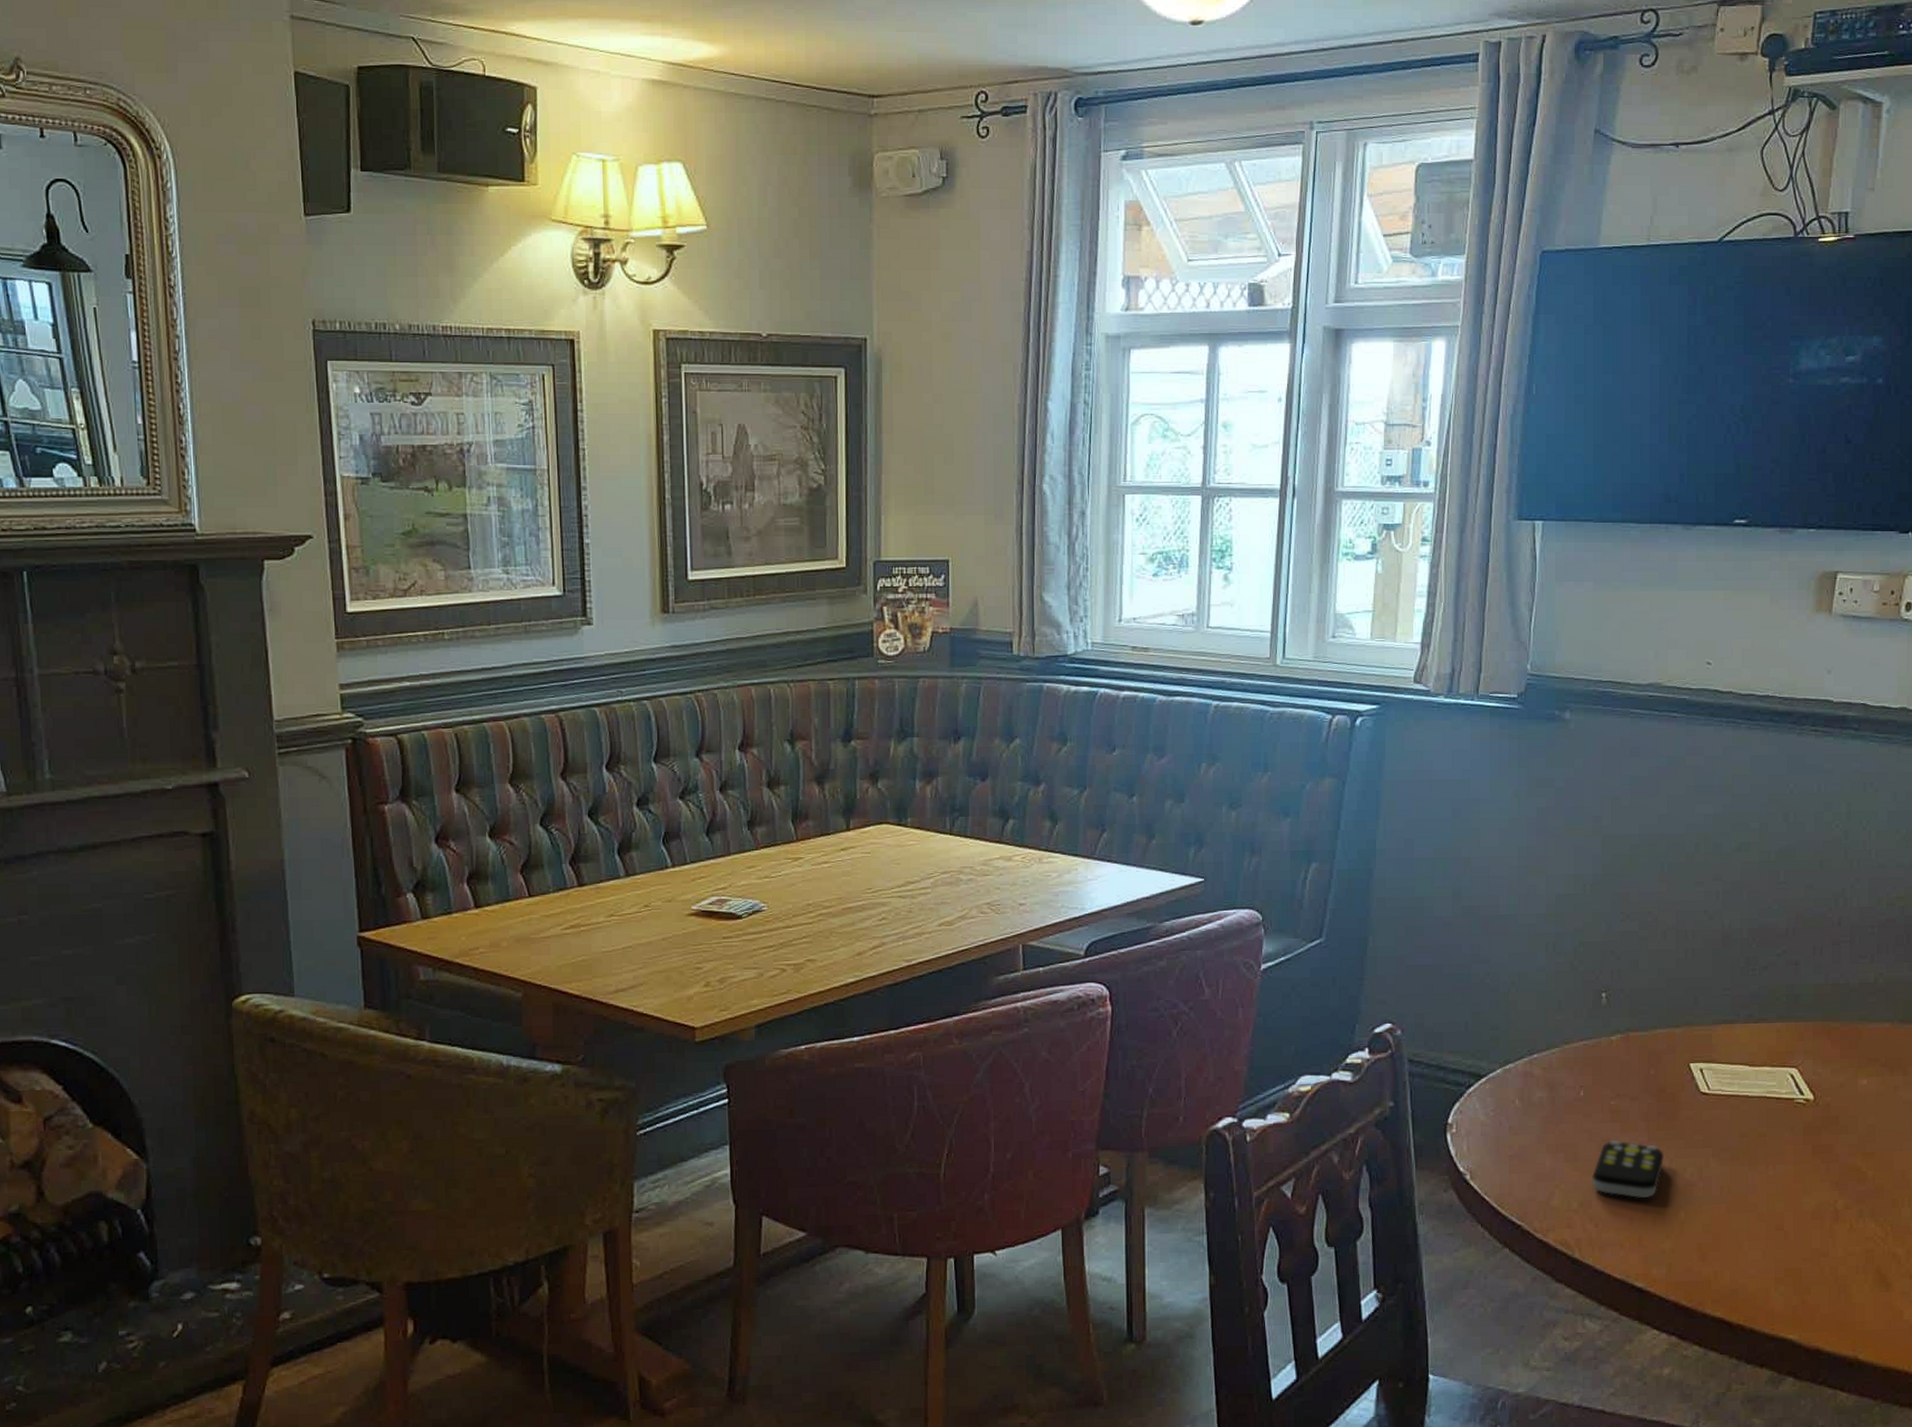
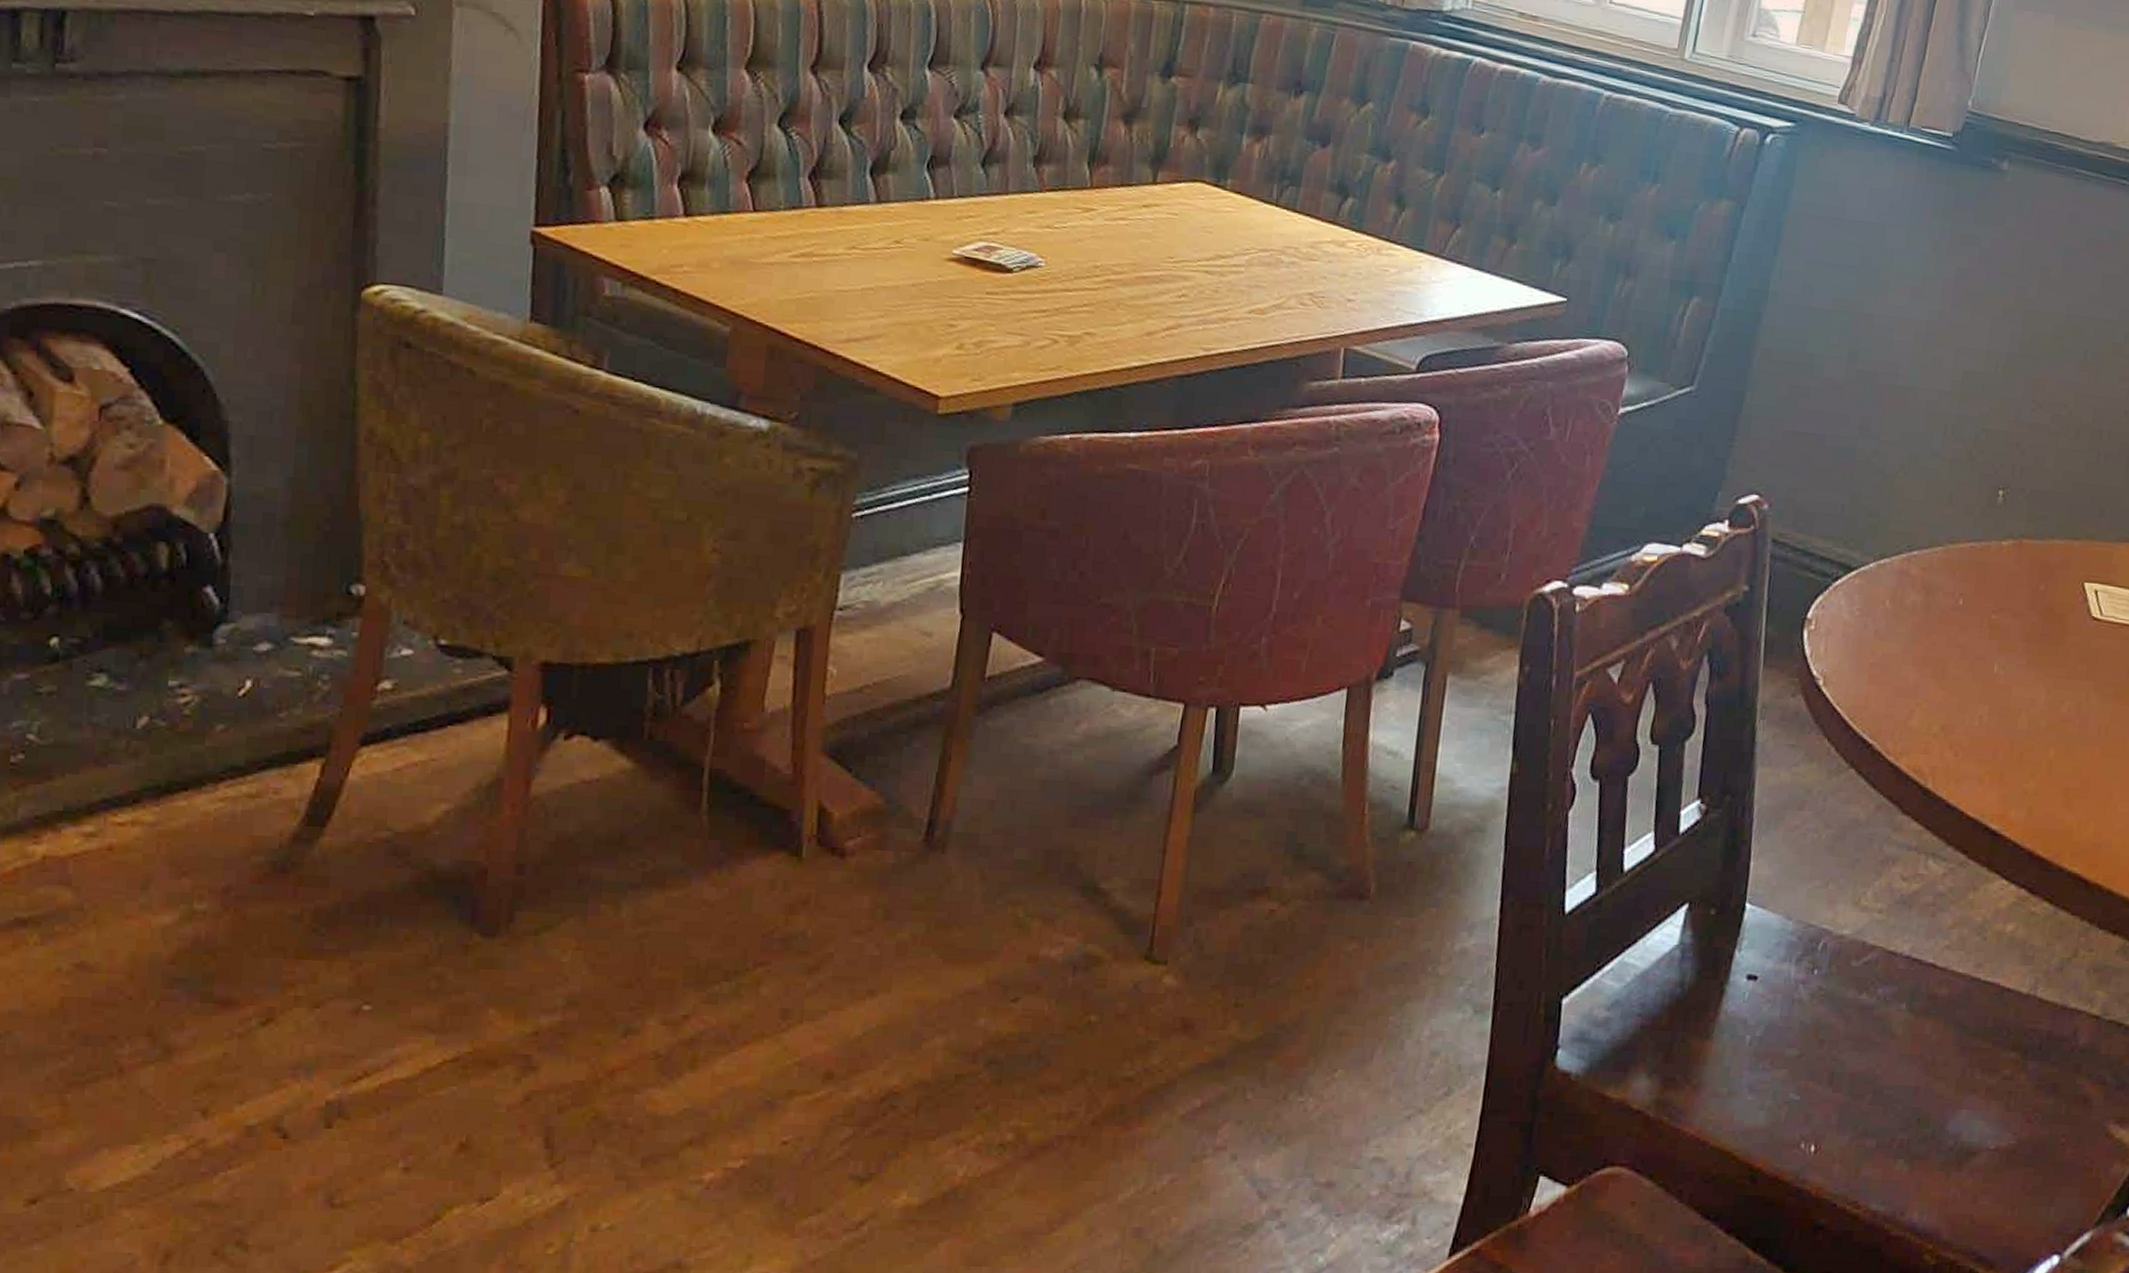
remote control: present [1591,1140,1665,1199] -> none [1958,660,2043,731]

